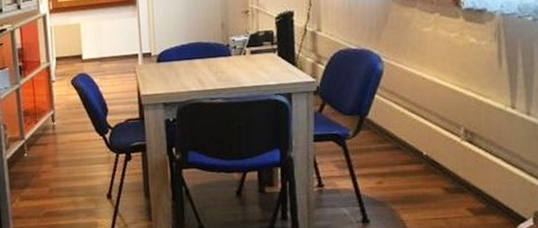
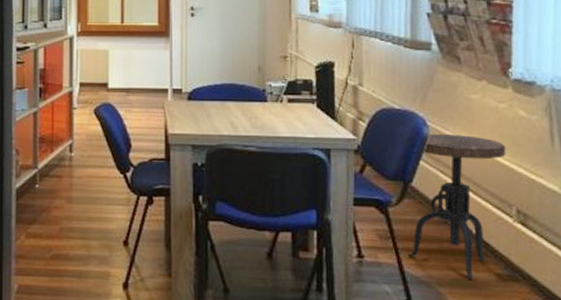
side table: none [363,66,456,195] -> present [407,134,506,279]

